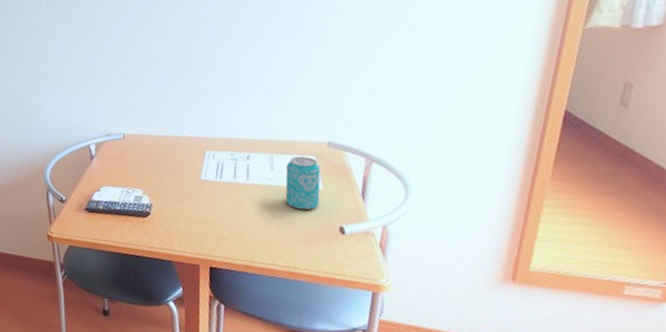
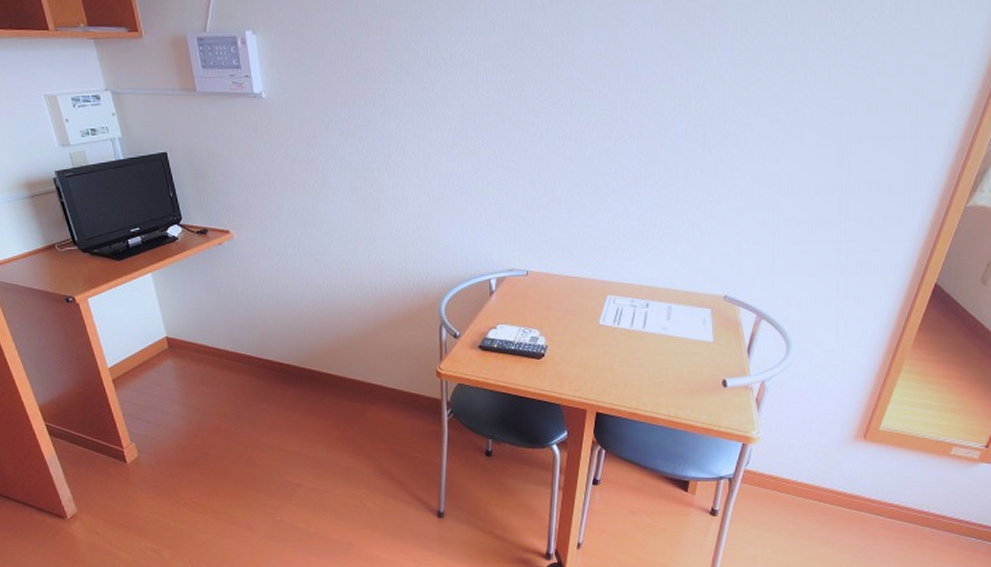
beverage can: present [285,156,321,210] -> none [677,309,714,361]

